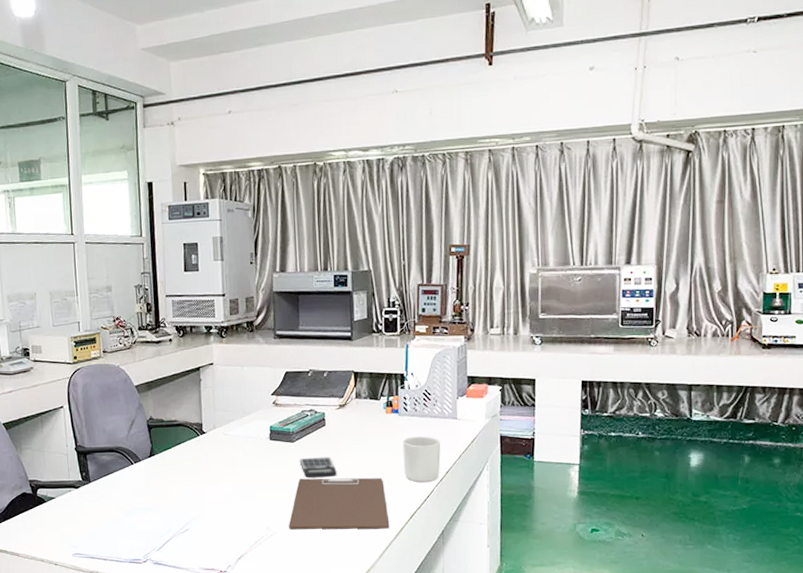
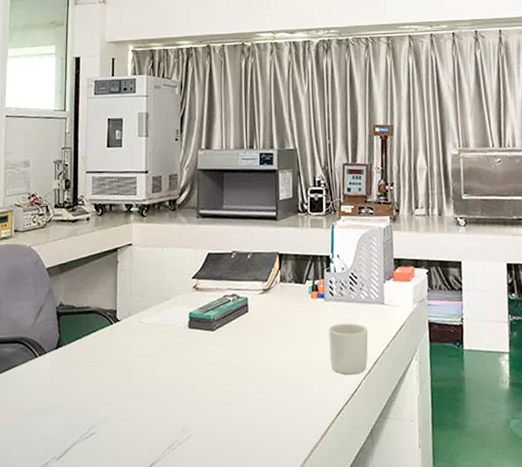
clipboard: present [289,477,390,529] -> none [206,370,315,431]
calculator: present [299,457,337,477] -> none [219,347,259,370]

